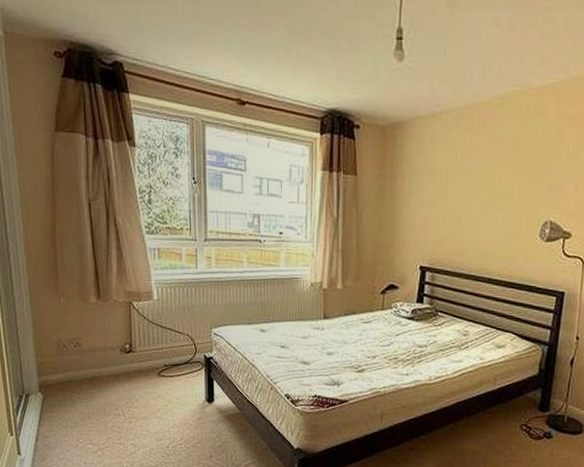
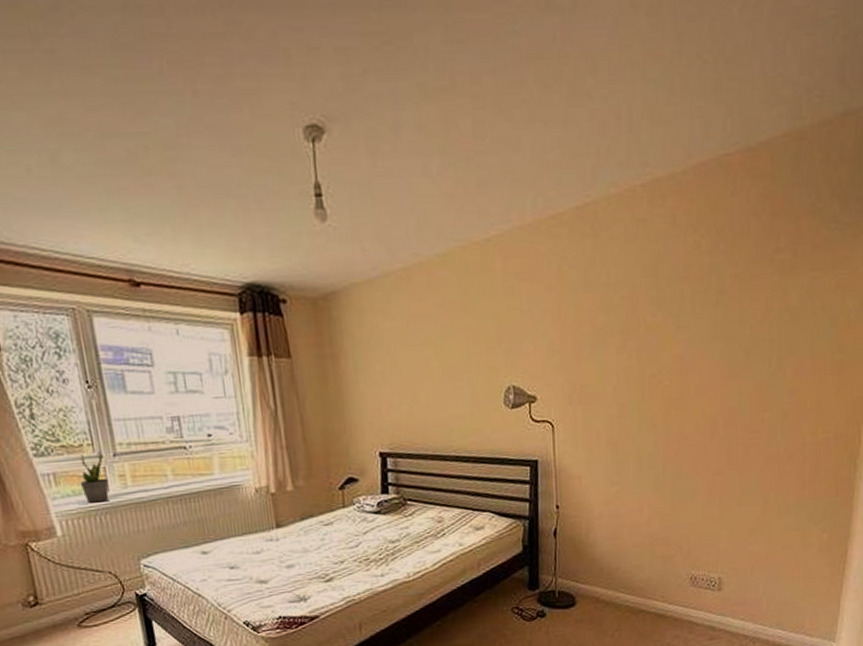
potted plant: none [176,235,198,277] -> present [80,451,109,503]

